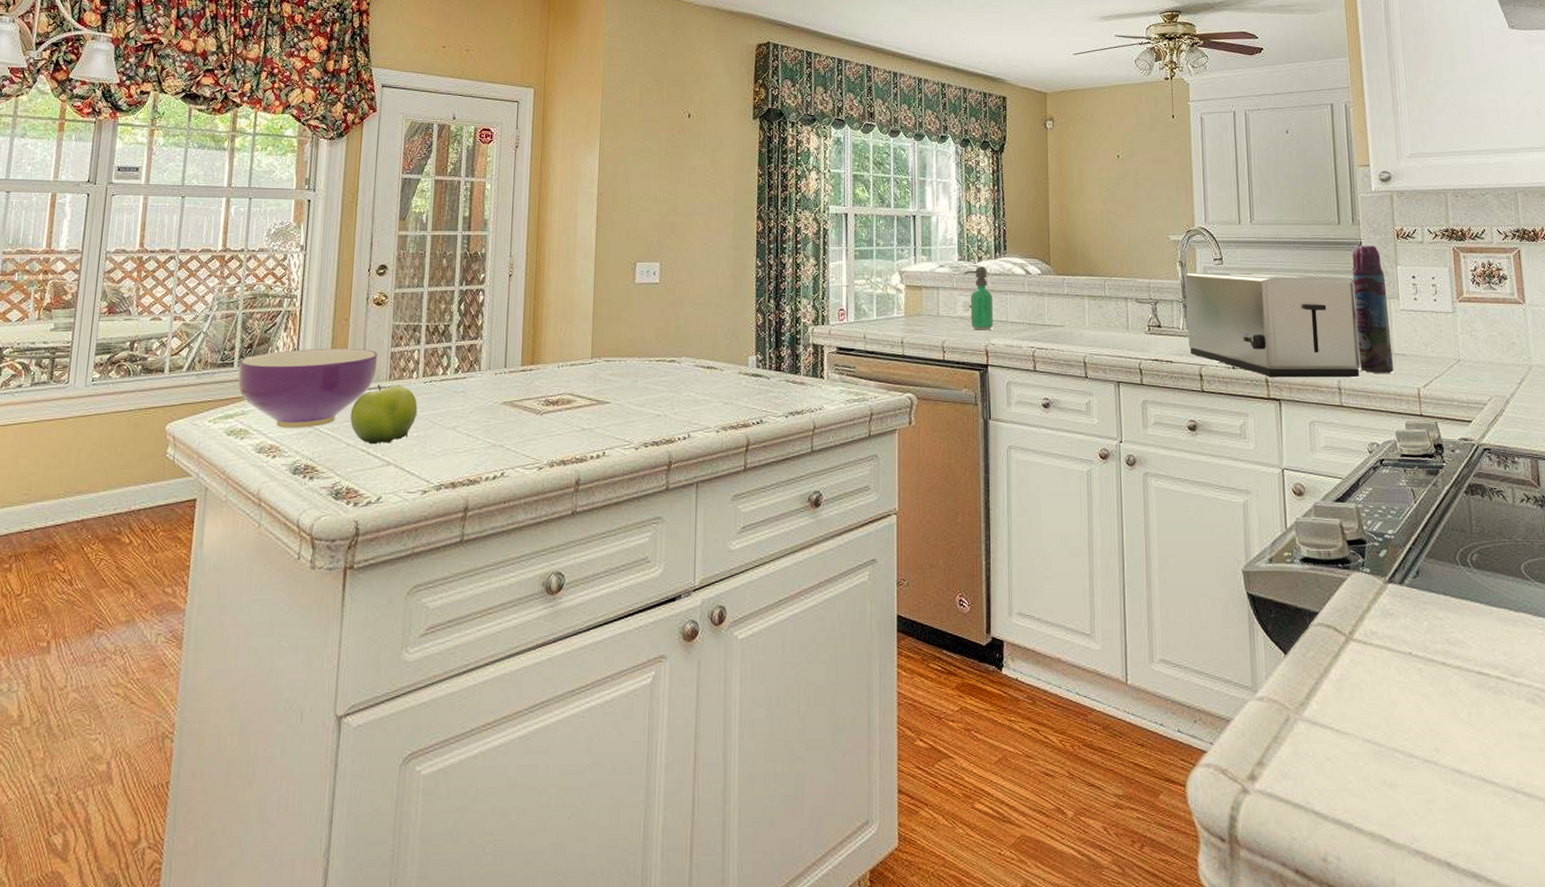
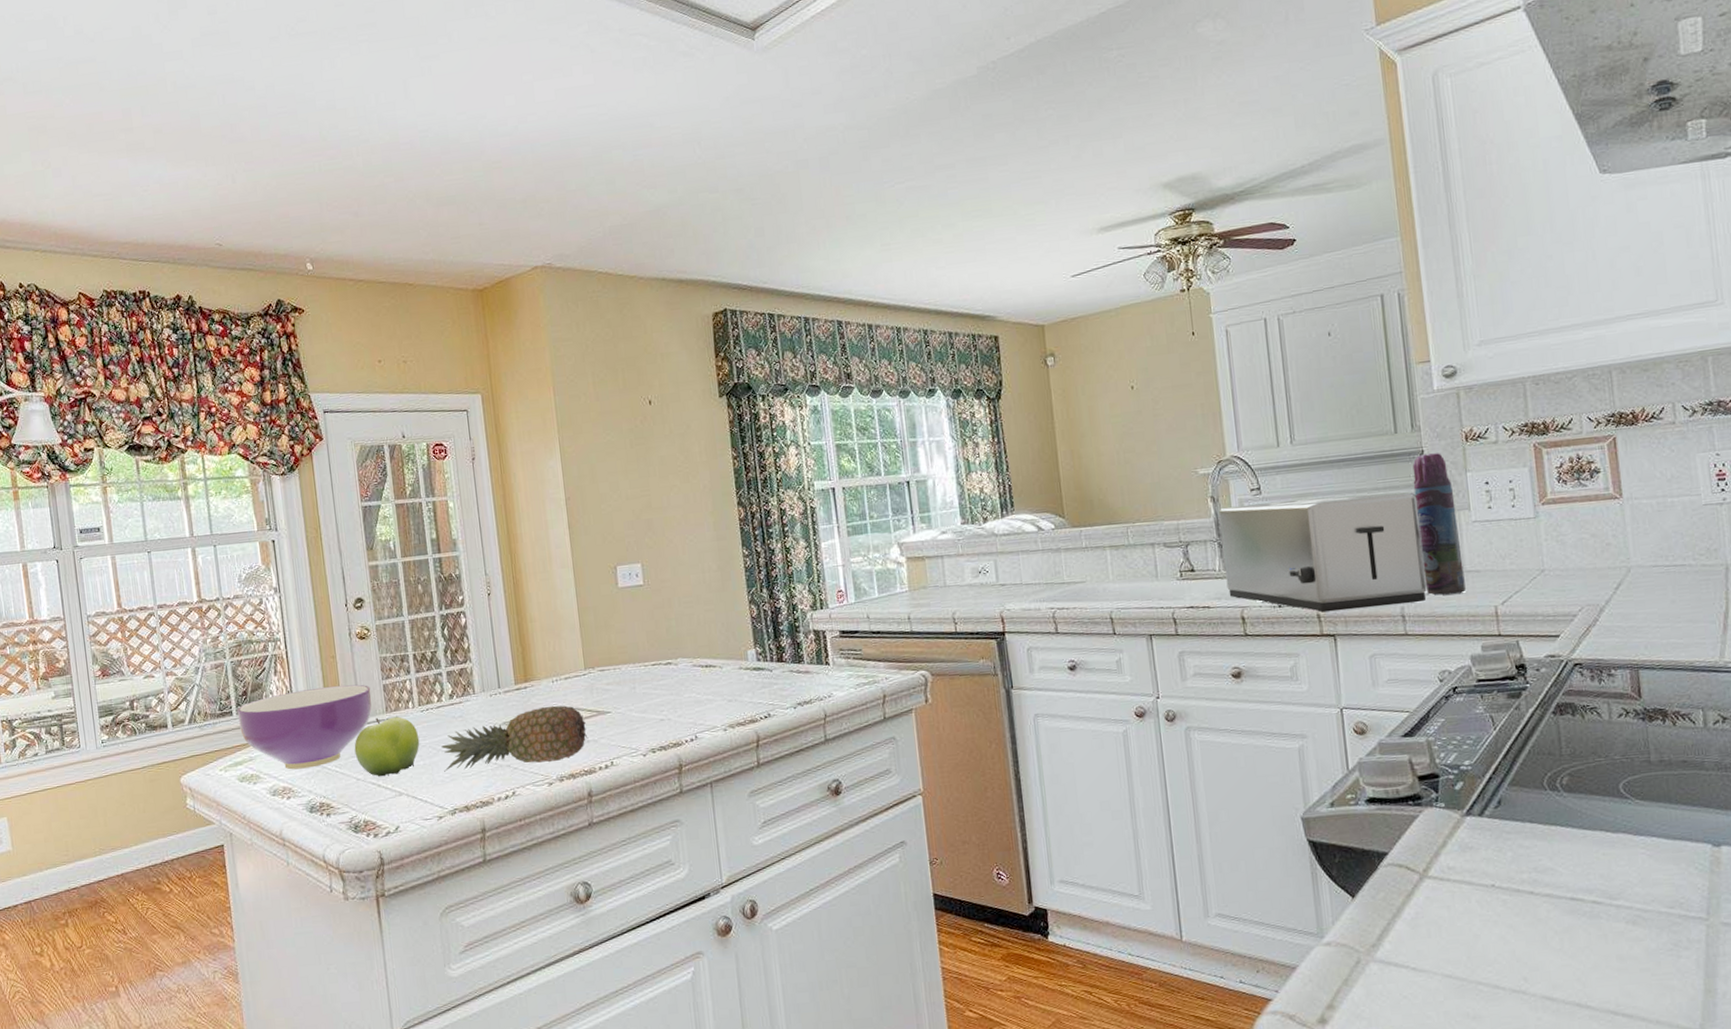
fruit: none [437,390,585,447] -> present [441,705,588,772]
soap dispenser: present [964,267,993,330] -> none [969,528,1006,597]

